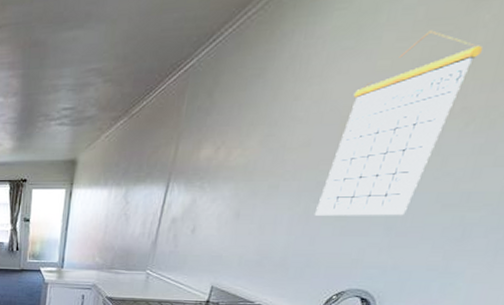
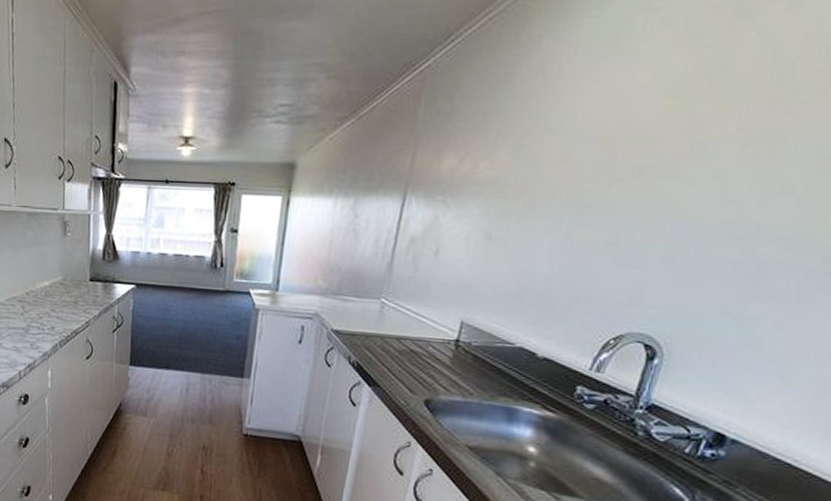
calendar: present [314,30,484,216] -> none [579,44,753,246]

